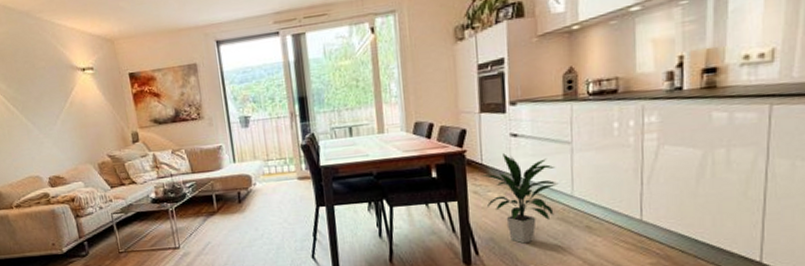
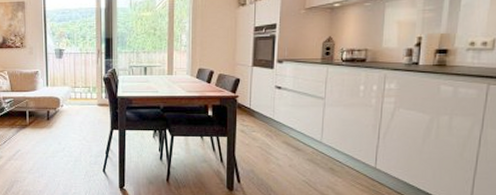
indoor plant: present [481,153,559,244] -> none [248,102,311,177]

